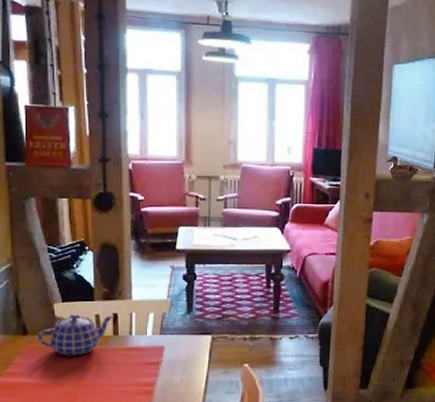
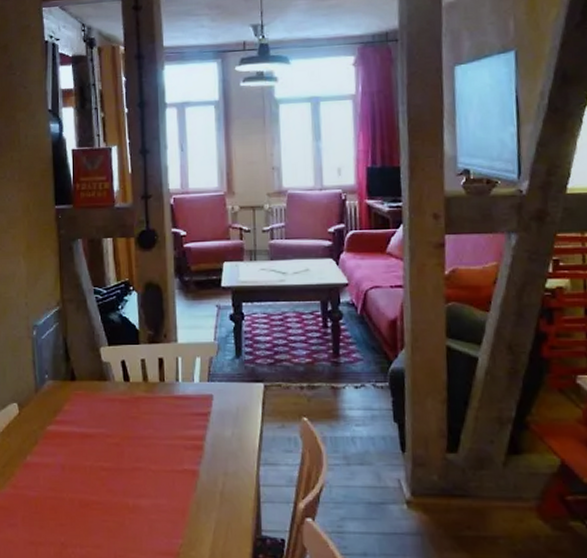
teapot: present [37,314,113,356] -> none [85,359,159,404]

